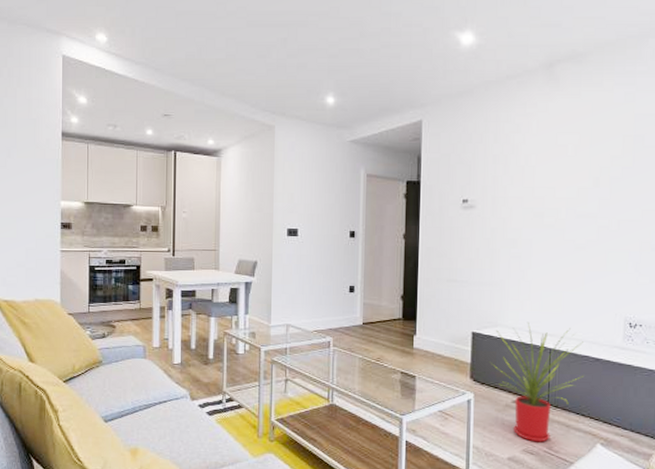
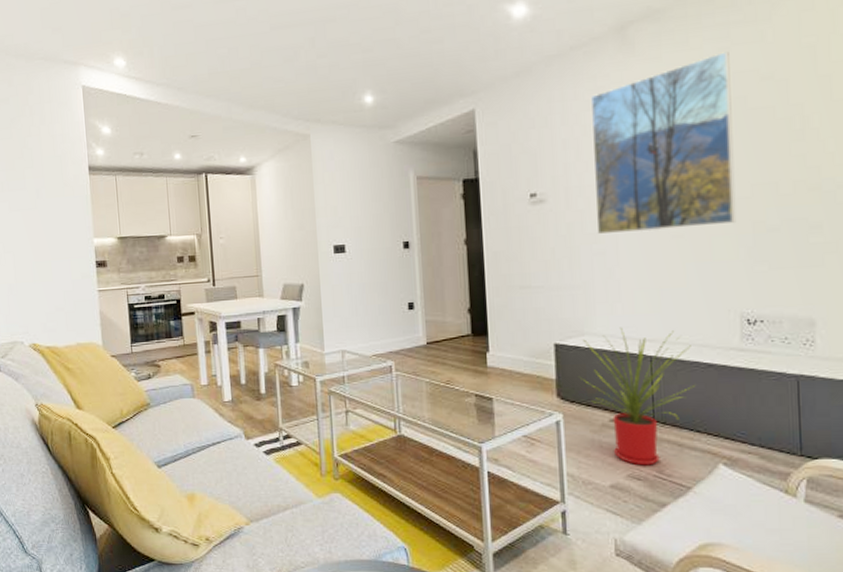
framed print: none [515,96,634,242] -> present [590,51,737,235]

